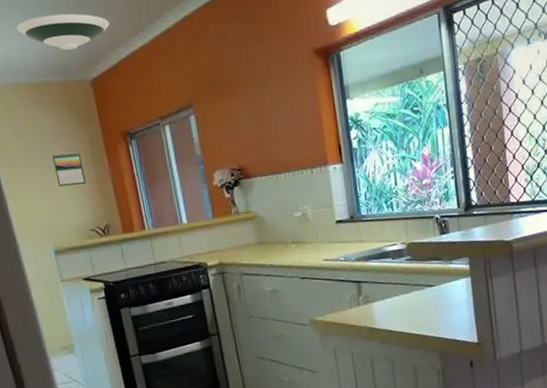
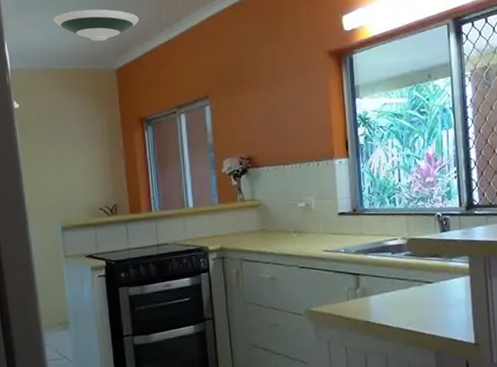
calendar: present [52,152,87,187] -> none [71,134,101,166]

